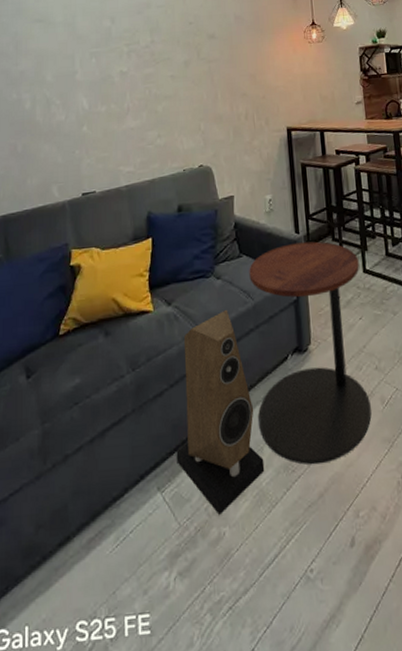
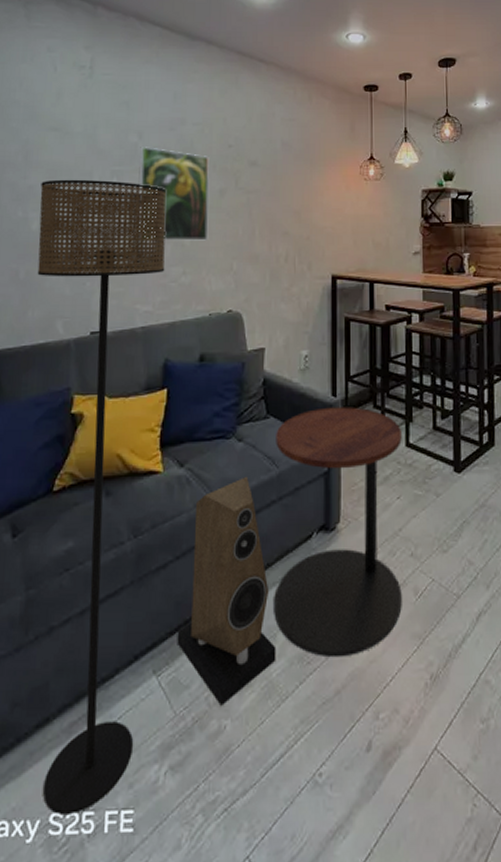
floor lamp: none [31,61,144,623] -> present [37,179,167,814]
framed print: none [112,29,178,109] -> present [138,147,209,241]

